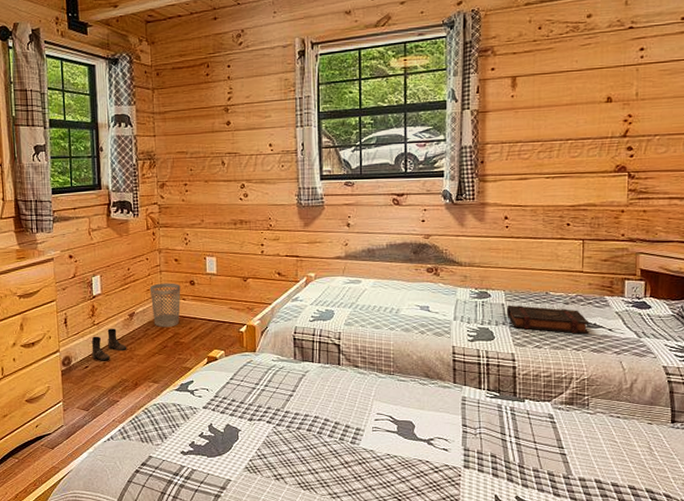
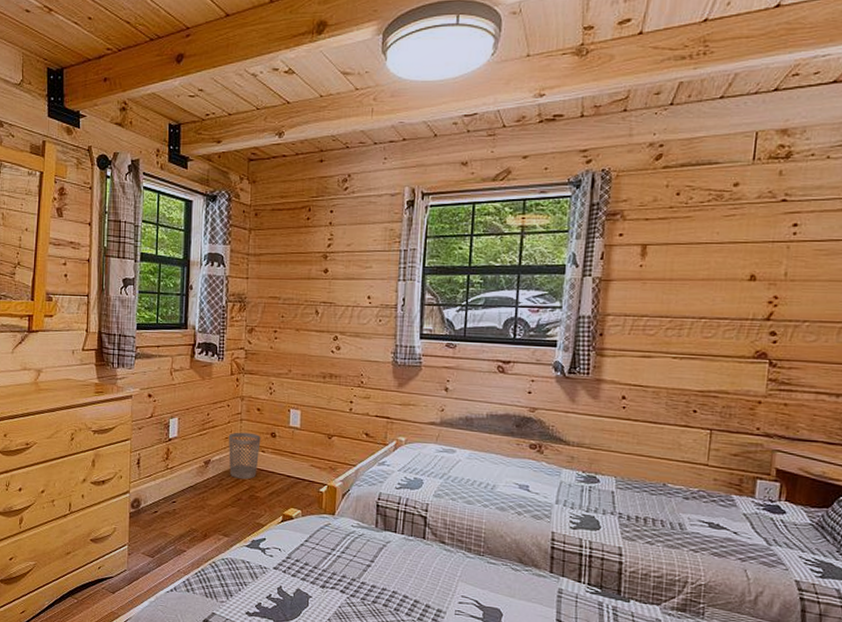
boots: present [91,328,127,361] -> none [162,474,200,508]
book: present [507,305,590,334] -> none [616,493,712,535]

